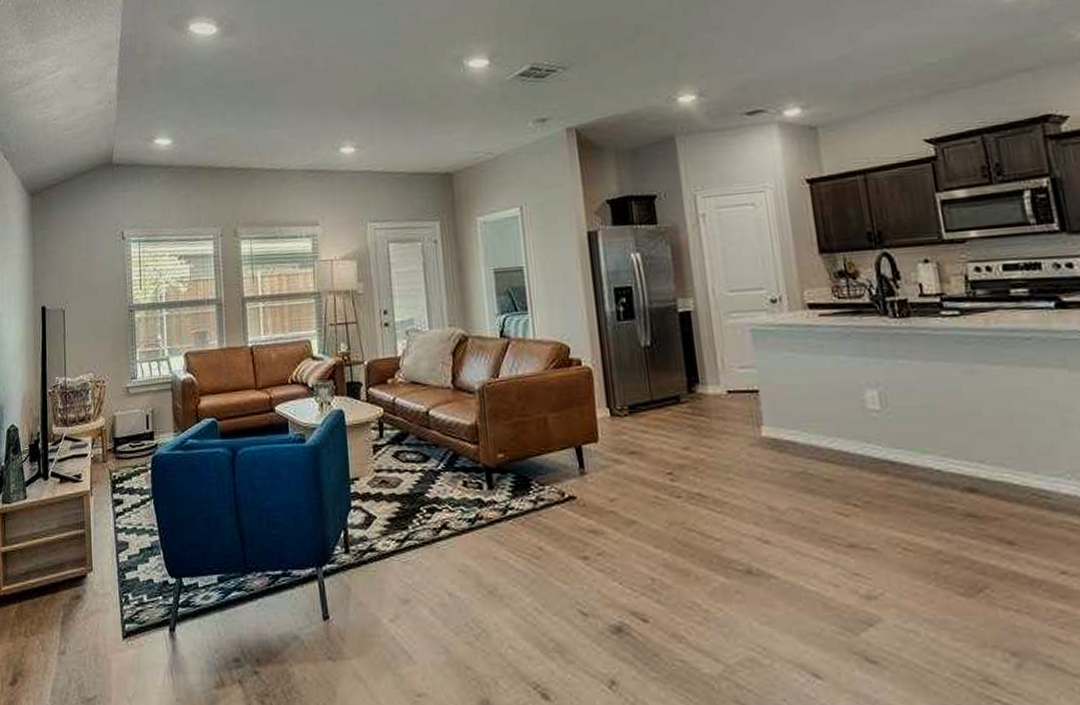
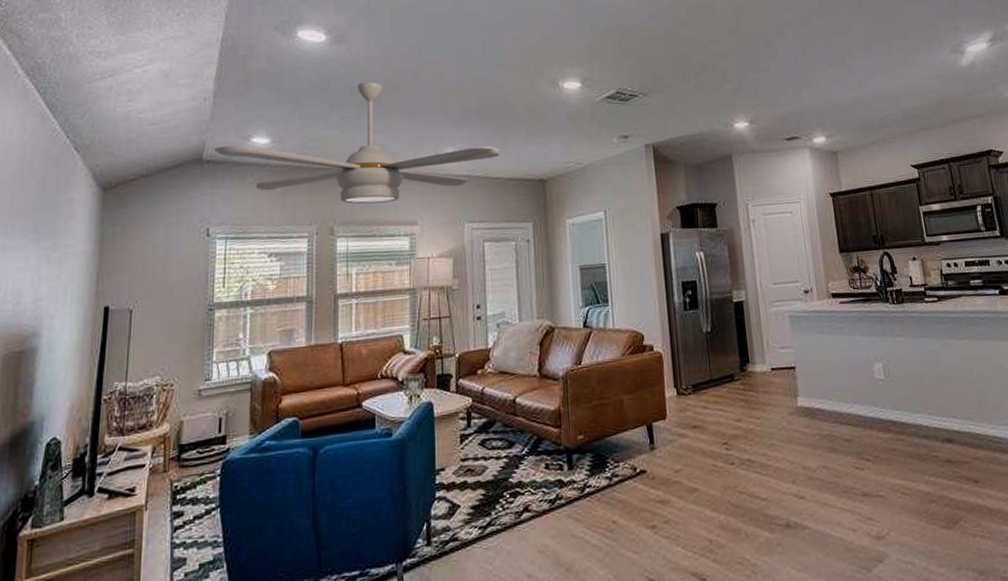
ceiling fan: none [122,73,402,204] -> present [214,81,501,204]

